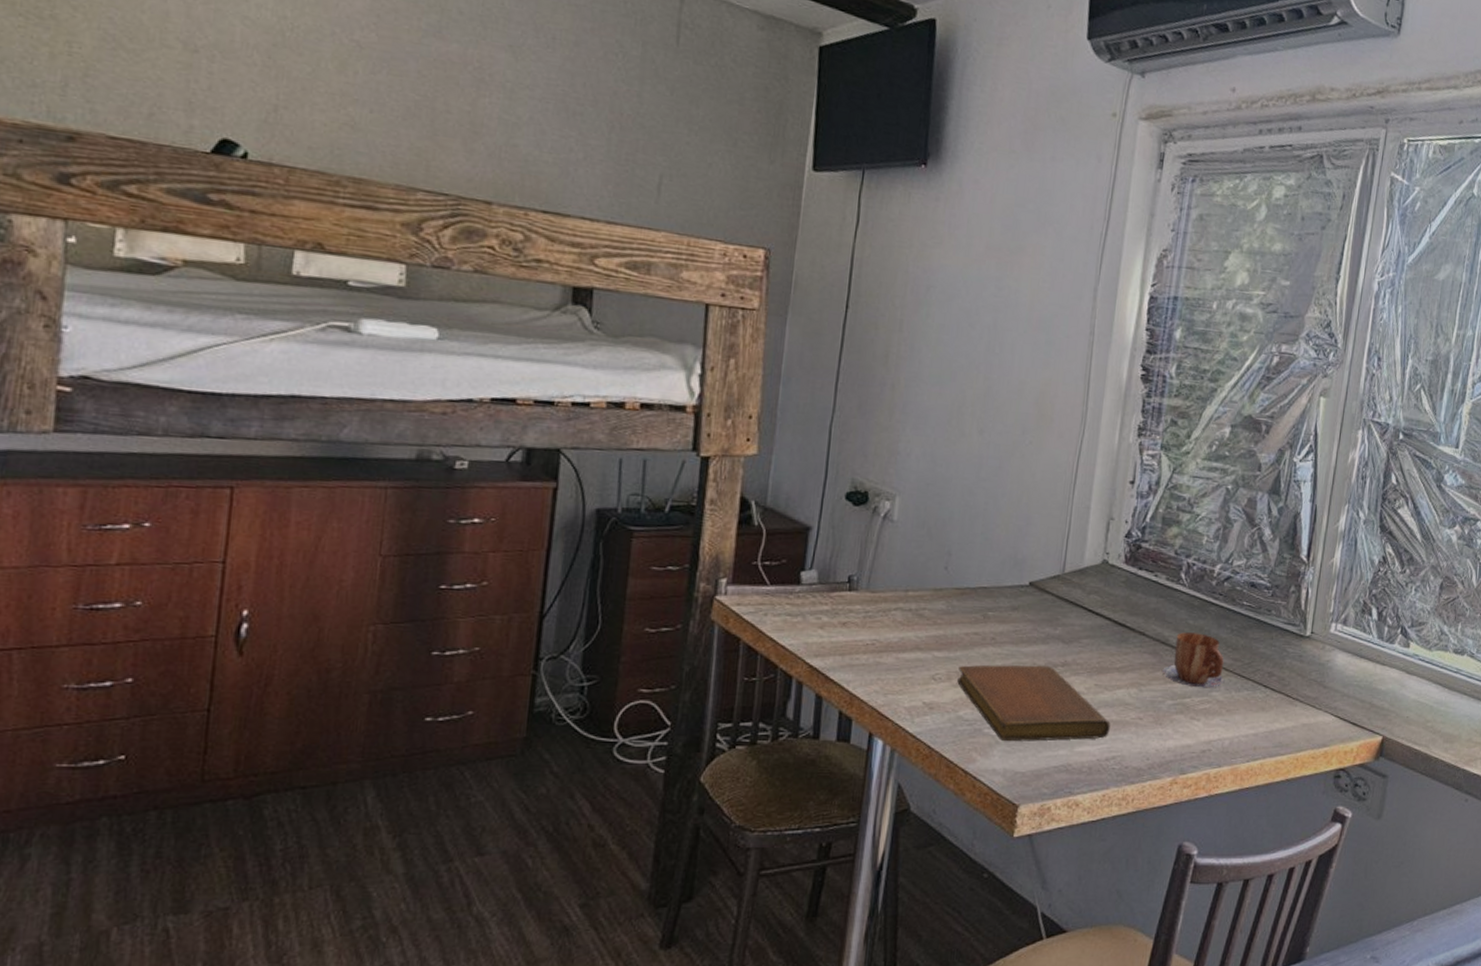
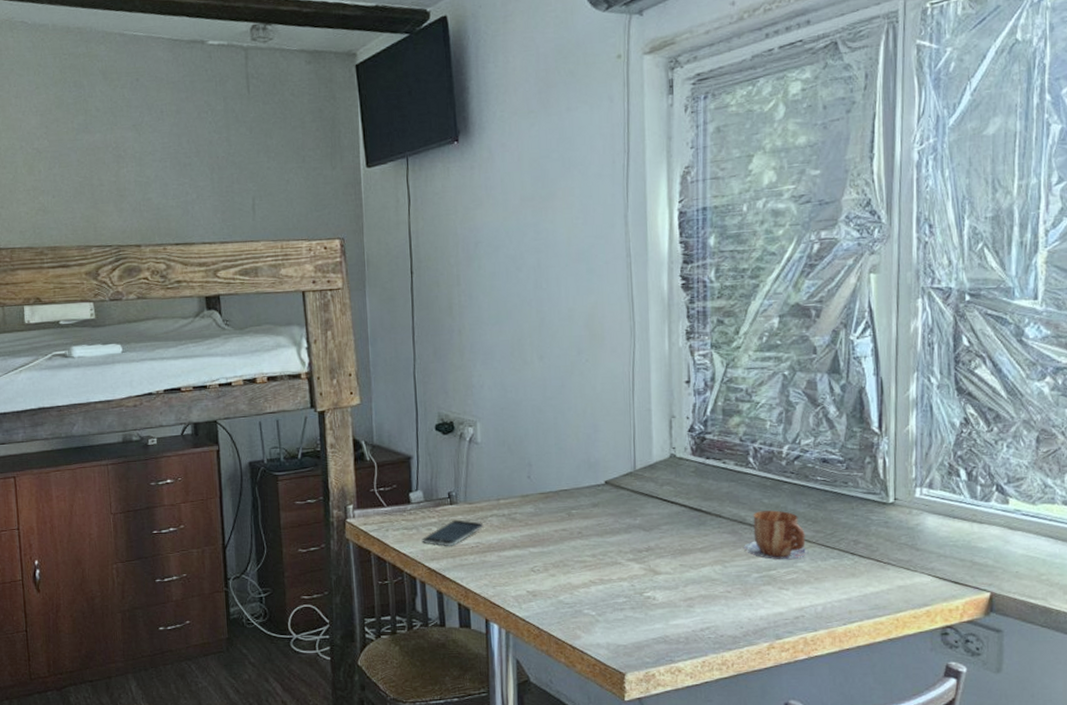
smartphone: none [807,609,885,641] -> present [422,519,484,546]
notebook: present [957,665,1110,742] -> none [553,552,701,620]

